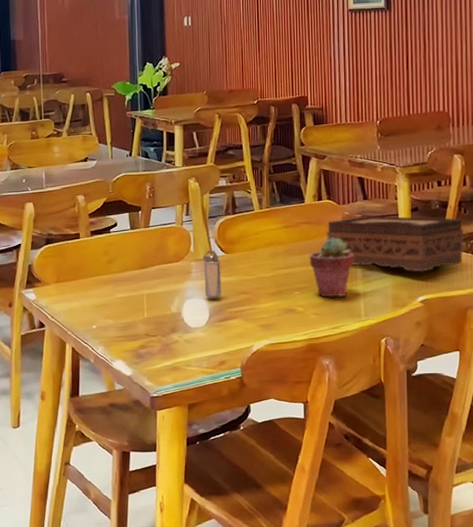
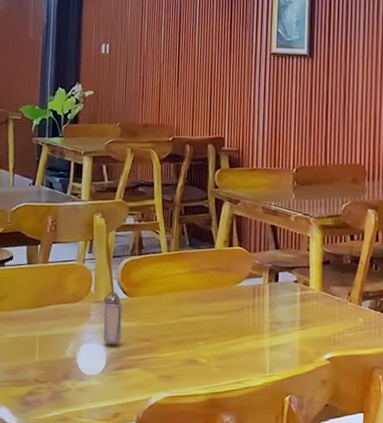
potted succulent: present [309,237,354,297] -> none [215,286,262,350]
tissue box: present [326,216,465,272] -> none [235,266,375,328]

